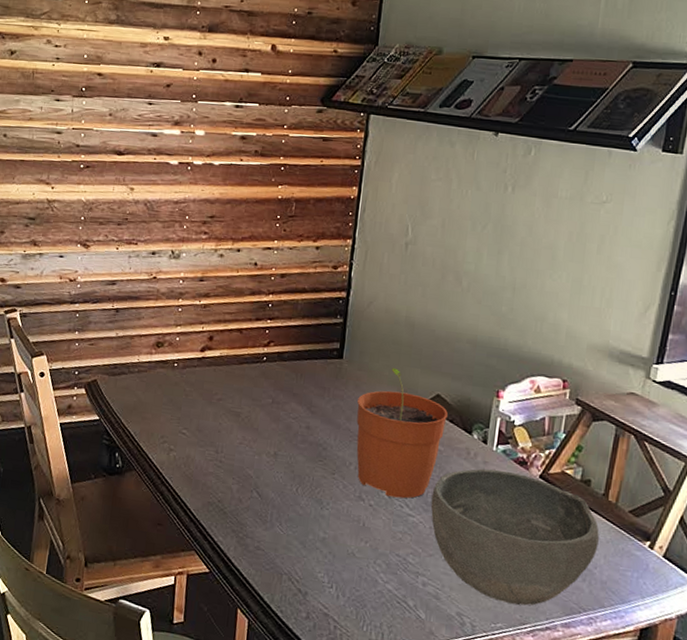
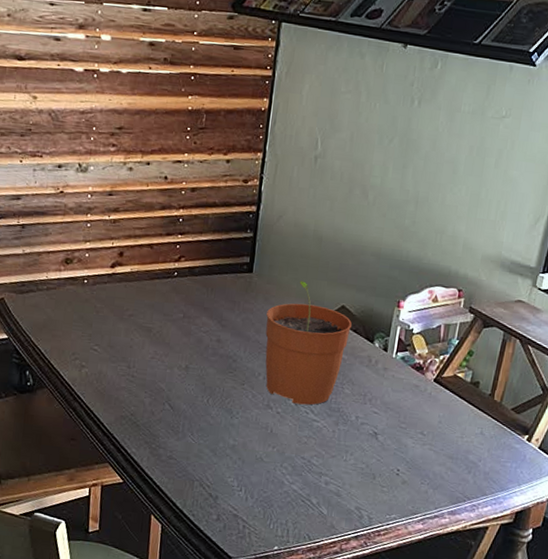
bowl: present [430,468,599,606] -> none [334,375,485,498]

